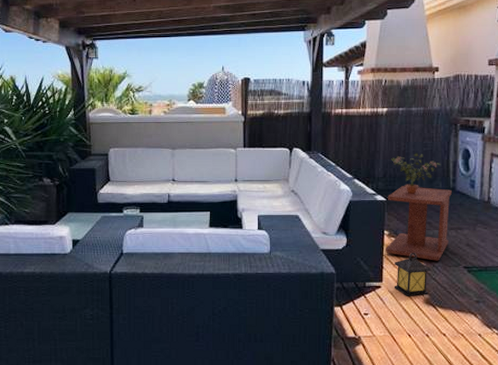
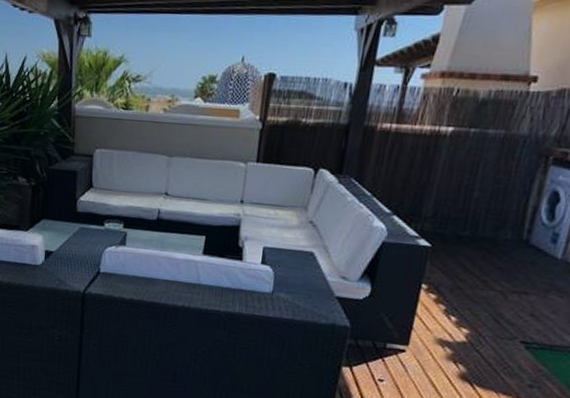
side table: present [385,186,452,261] -> none [418,230,524,330]
potted plant: present [391,153,441,195] -> none [447,190,516,243]
lantern: present [395,252,432,296] -> none [423,315,477,369]

